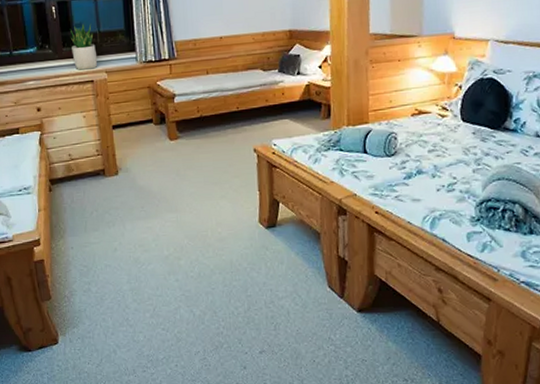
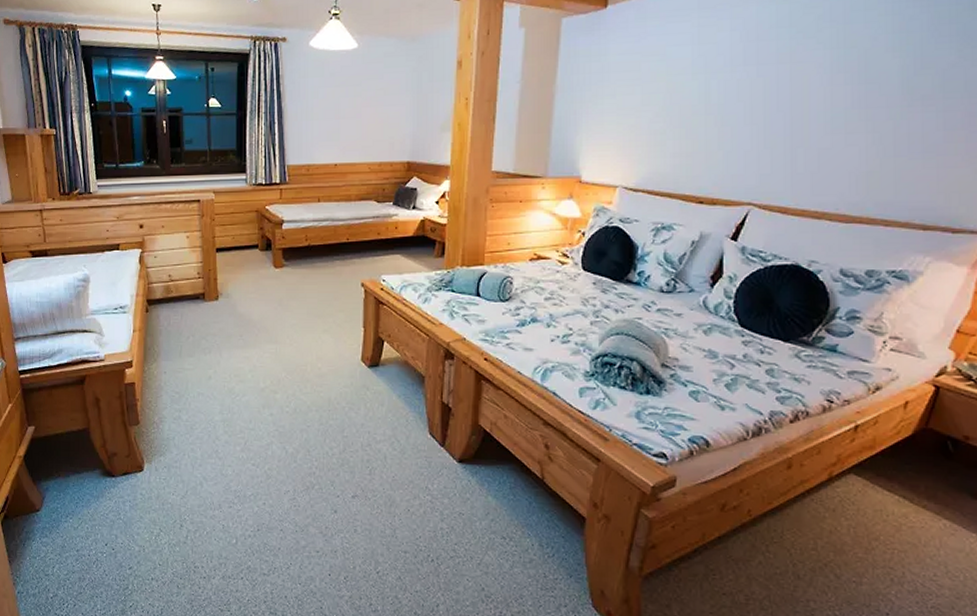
planter: present [69,22,97,70] -> none [179,140,205,189]

